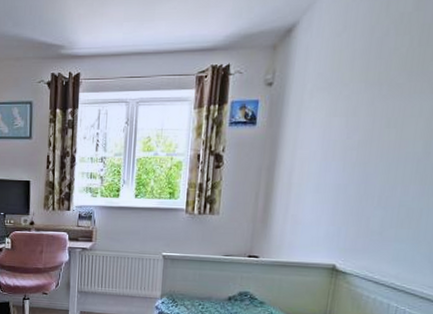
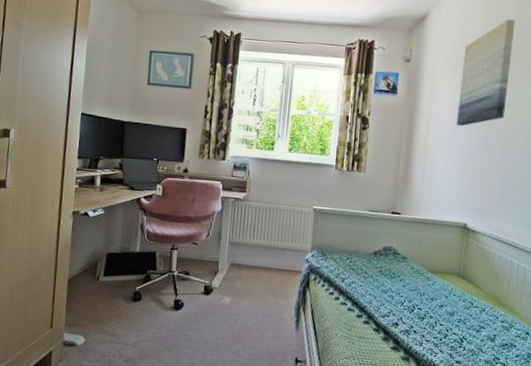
wall art: none [328,18,412,156] -> present [457,19,516,127]

